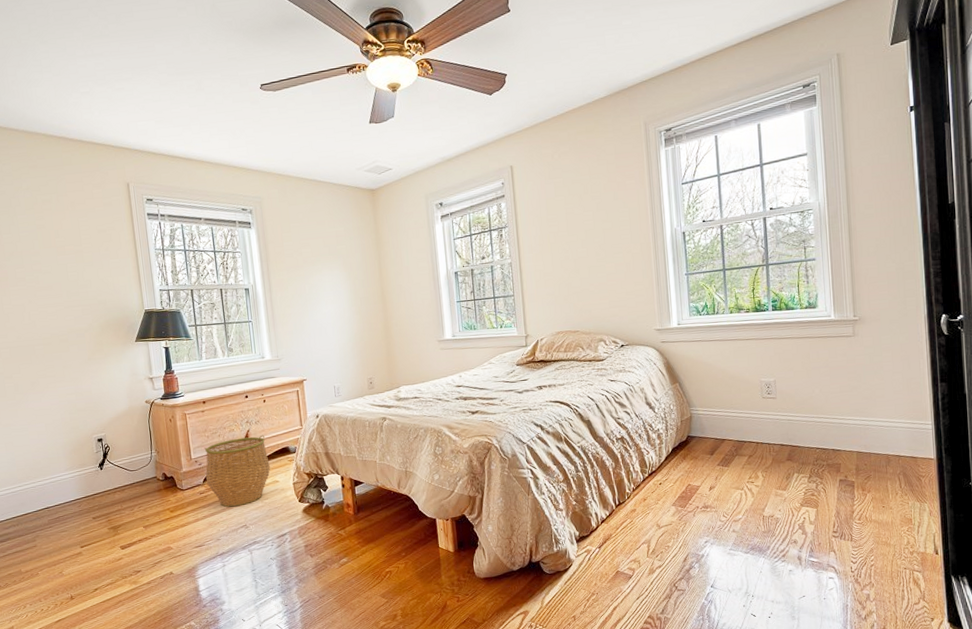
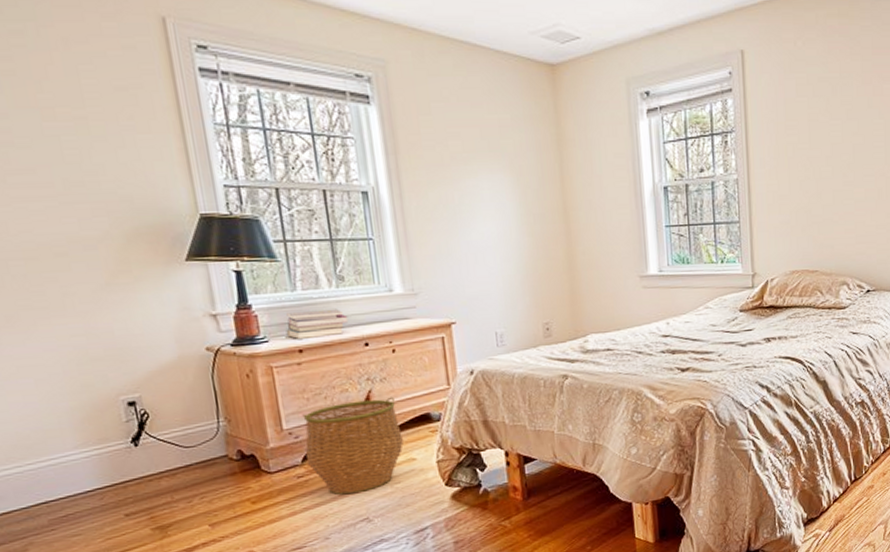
books: none [195,371,235,395] -> present [285,309,349,340]

